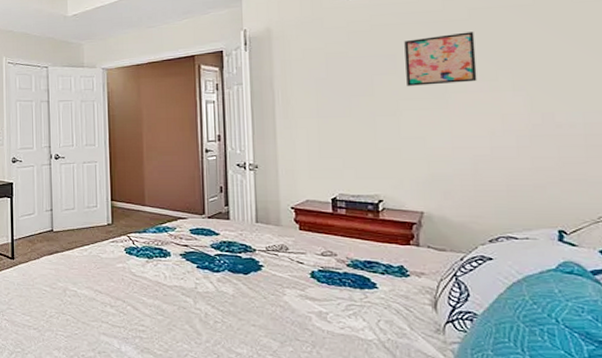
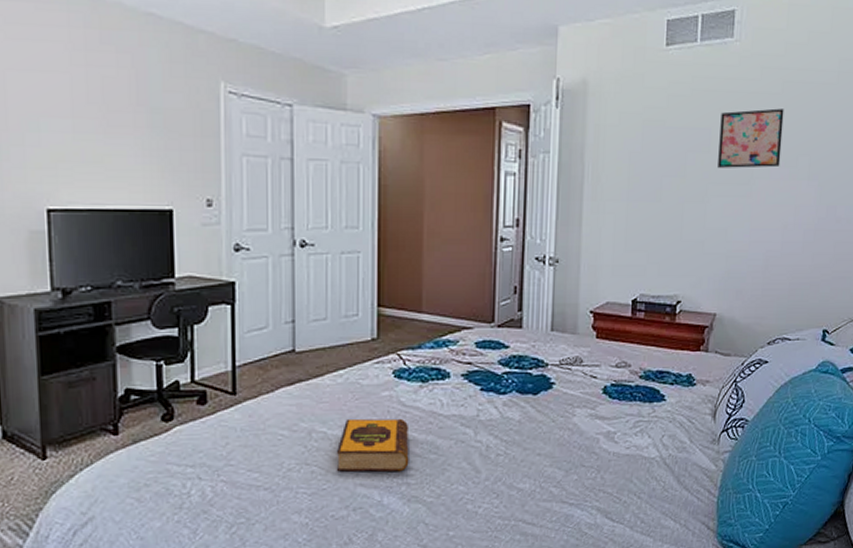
hardback book: none [84,282,141,327] -> present [336,418,409,472]

